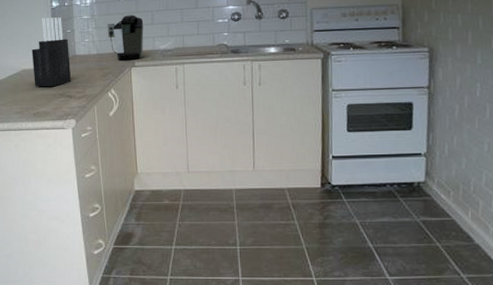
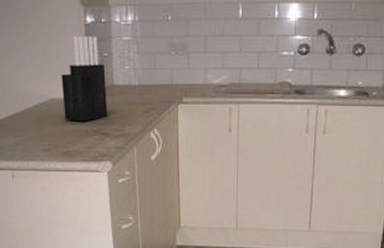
coffee maker: present [107,15,144,60] -> none [151,39,195,95]

